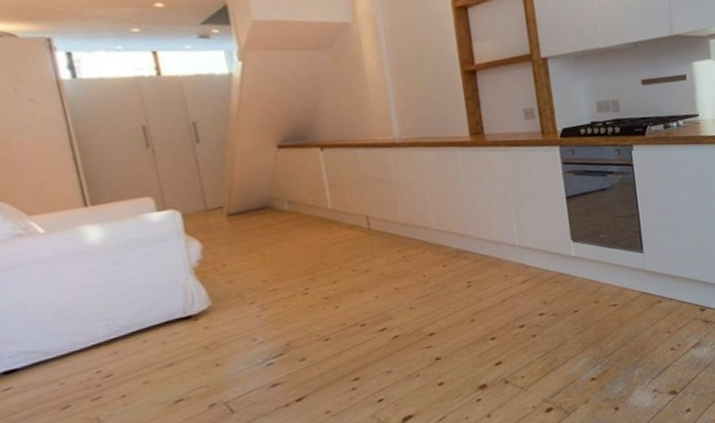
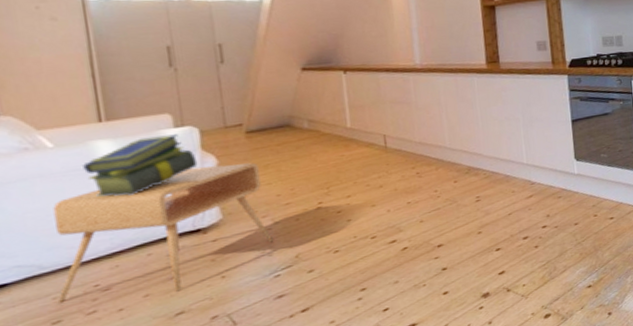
side table: none [51,247,264,389] -> present [53,162,274,304]
stack of books: none [74,218,183,283] -> present [83,134,198,197]

